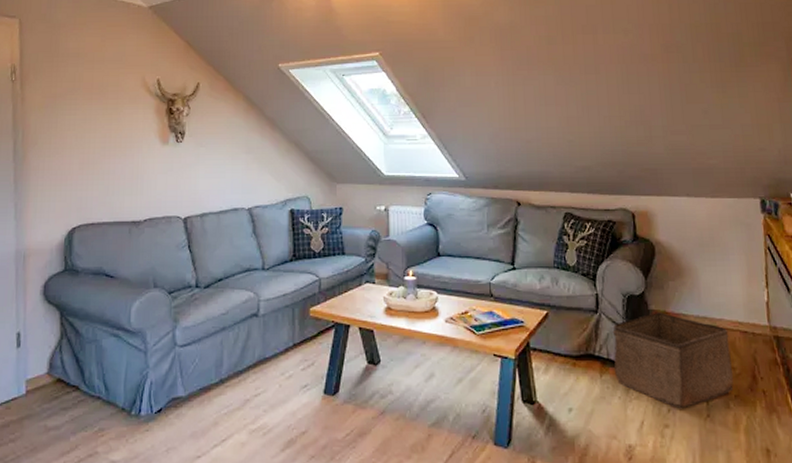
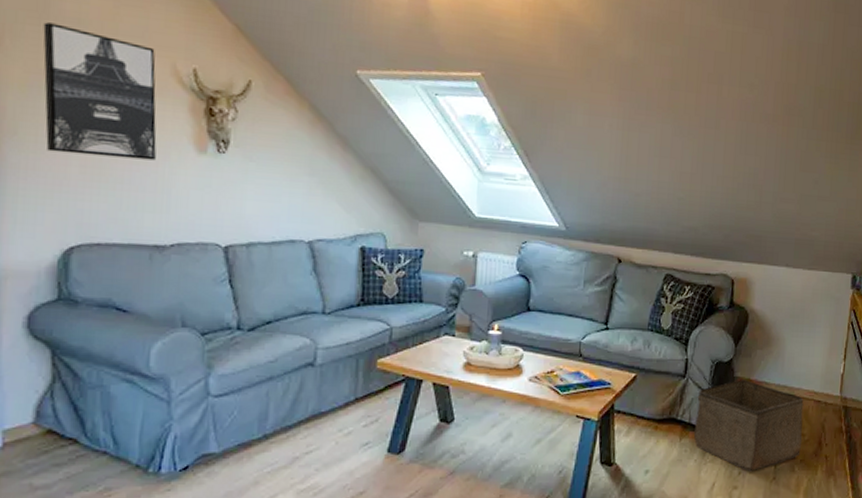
wall art: none [54,59,132,155] -> present [43,22,157,161]

